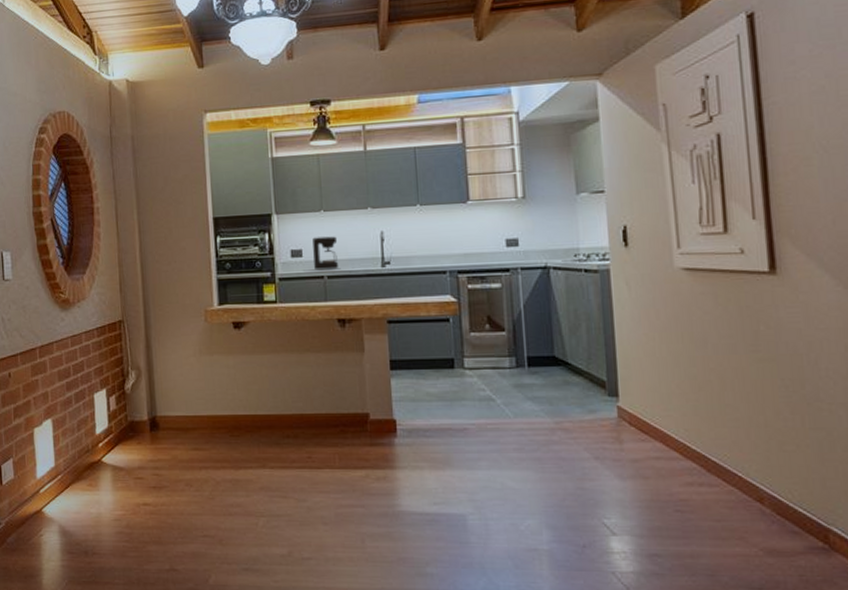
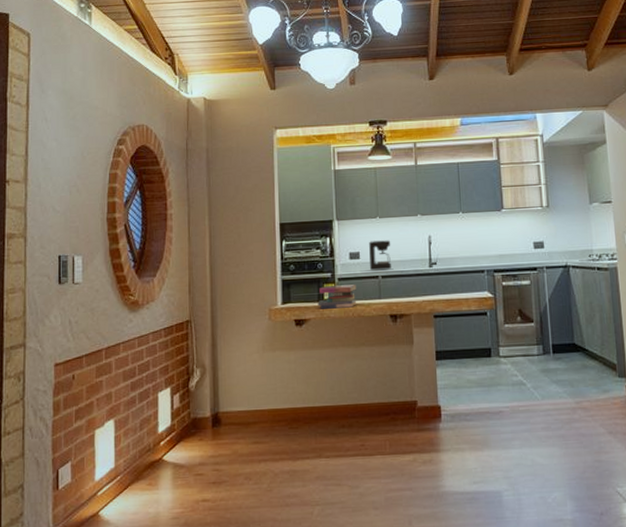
books: none [257,285,300,312] -> present [317,284,357,309]

